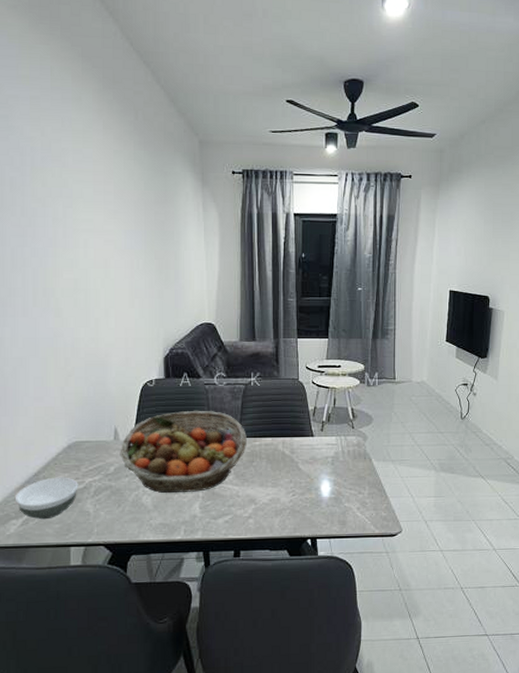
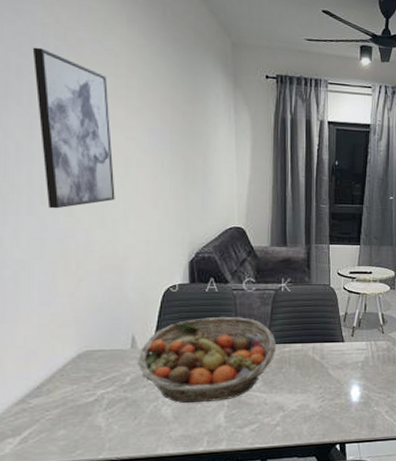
bowl: present [14,477,78,520] -> none [11,389,89,437]
wall art: none [23,160,97,310] -> present [32,47,115,209]

